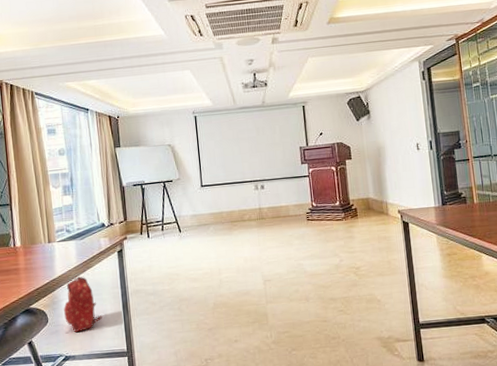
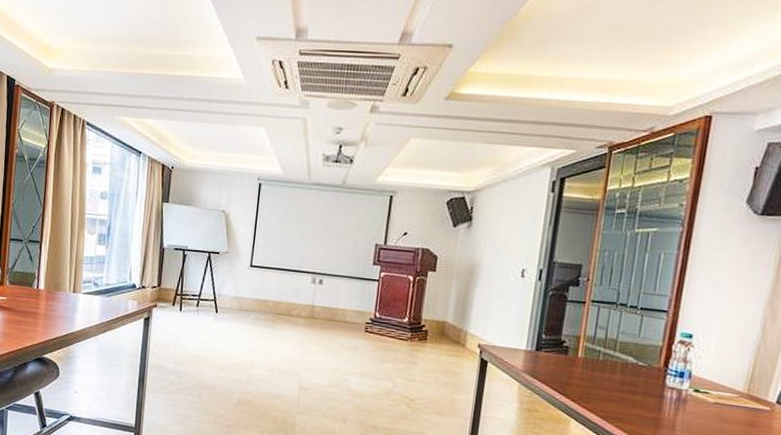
backpack: present [64,276,103,332] -> none [76,335,116,394]

